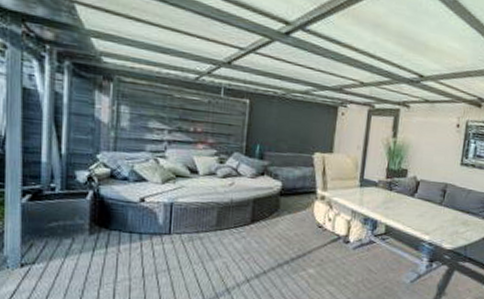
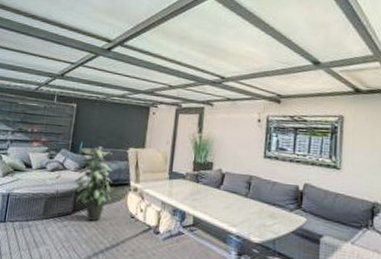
indoor plant: none [251,150,299,231] -> present [74,146,115,221]

